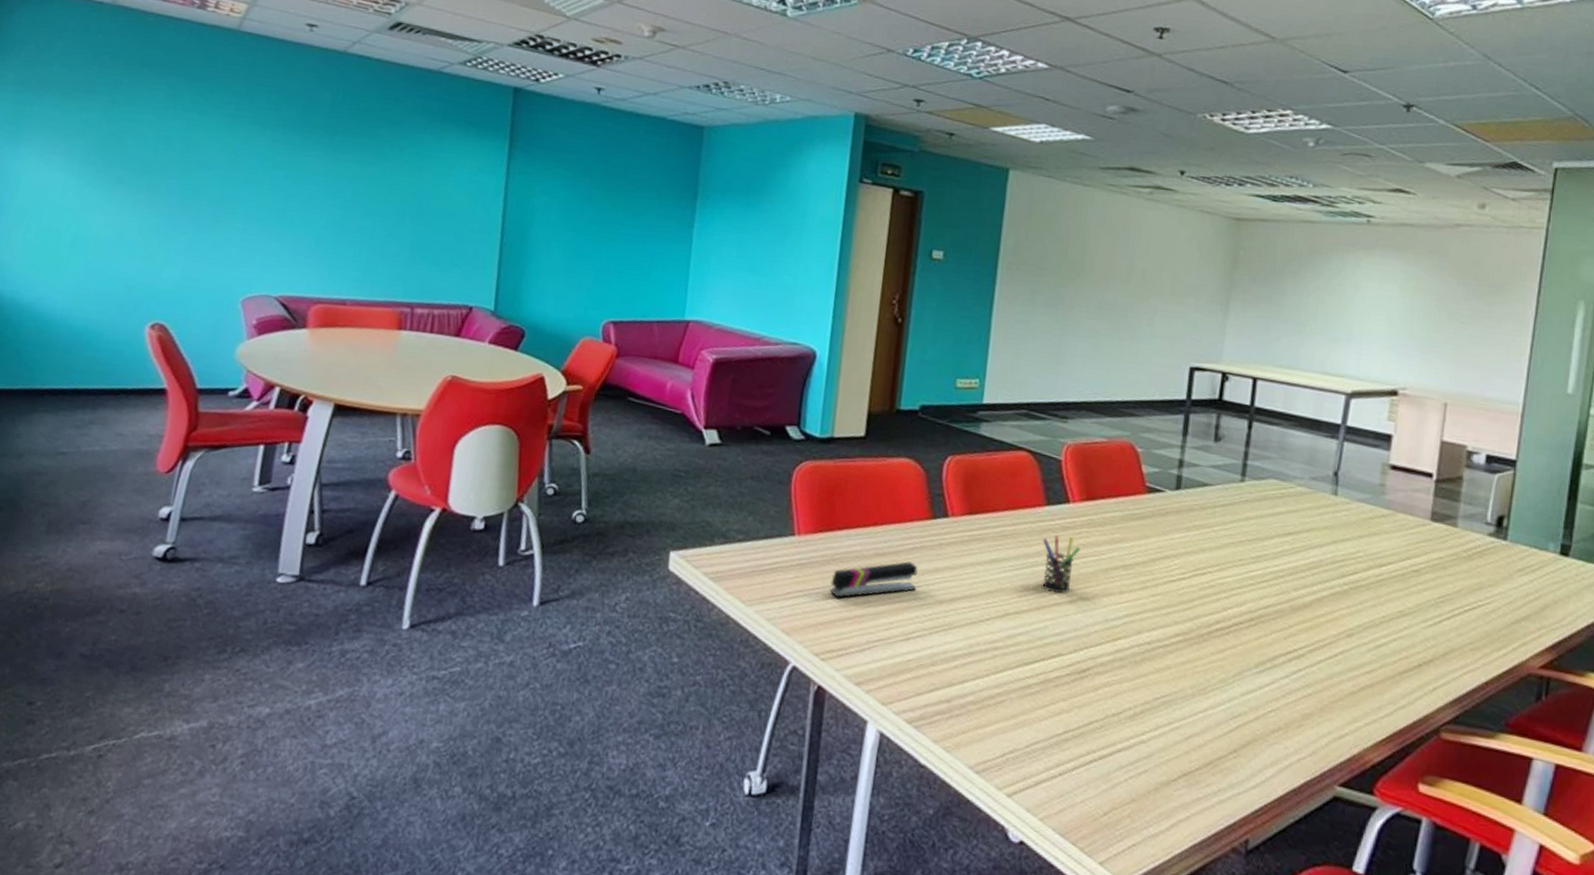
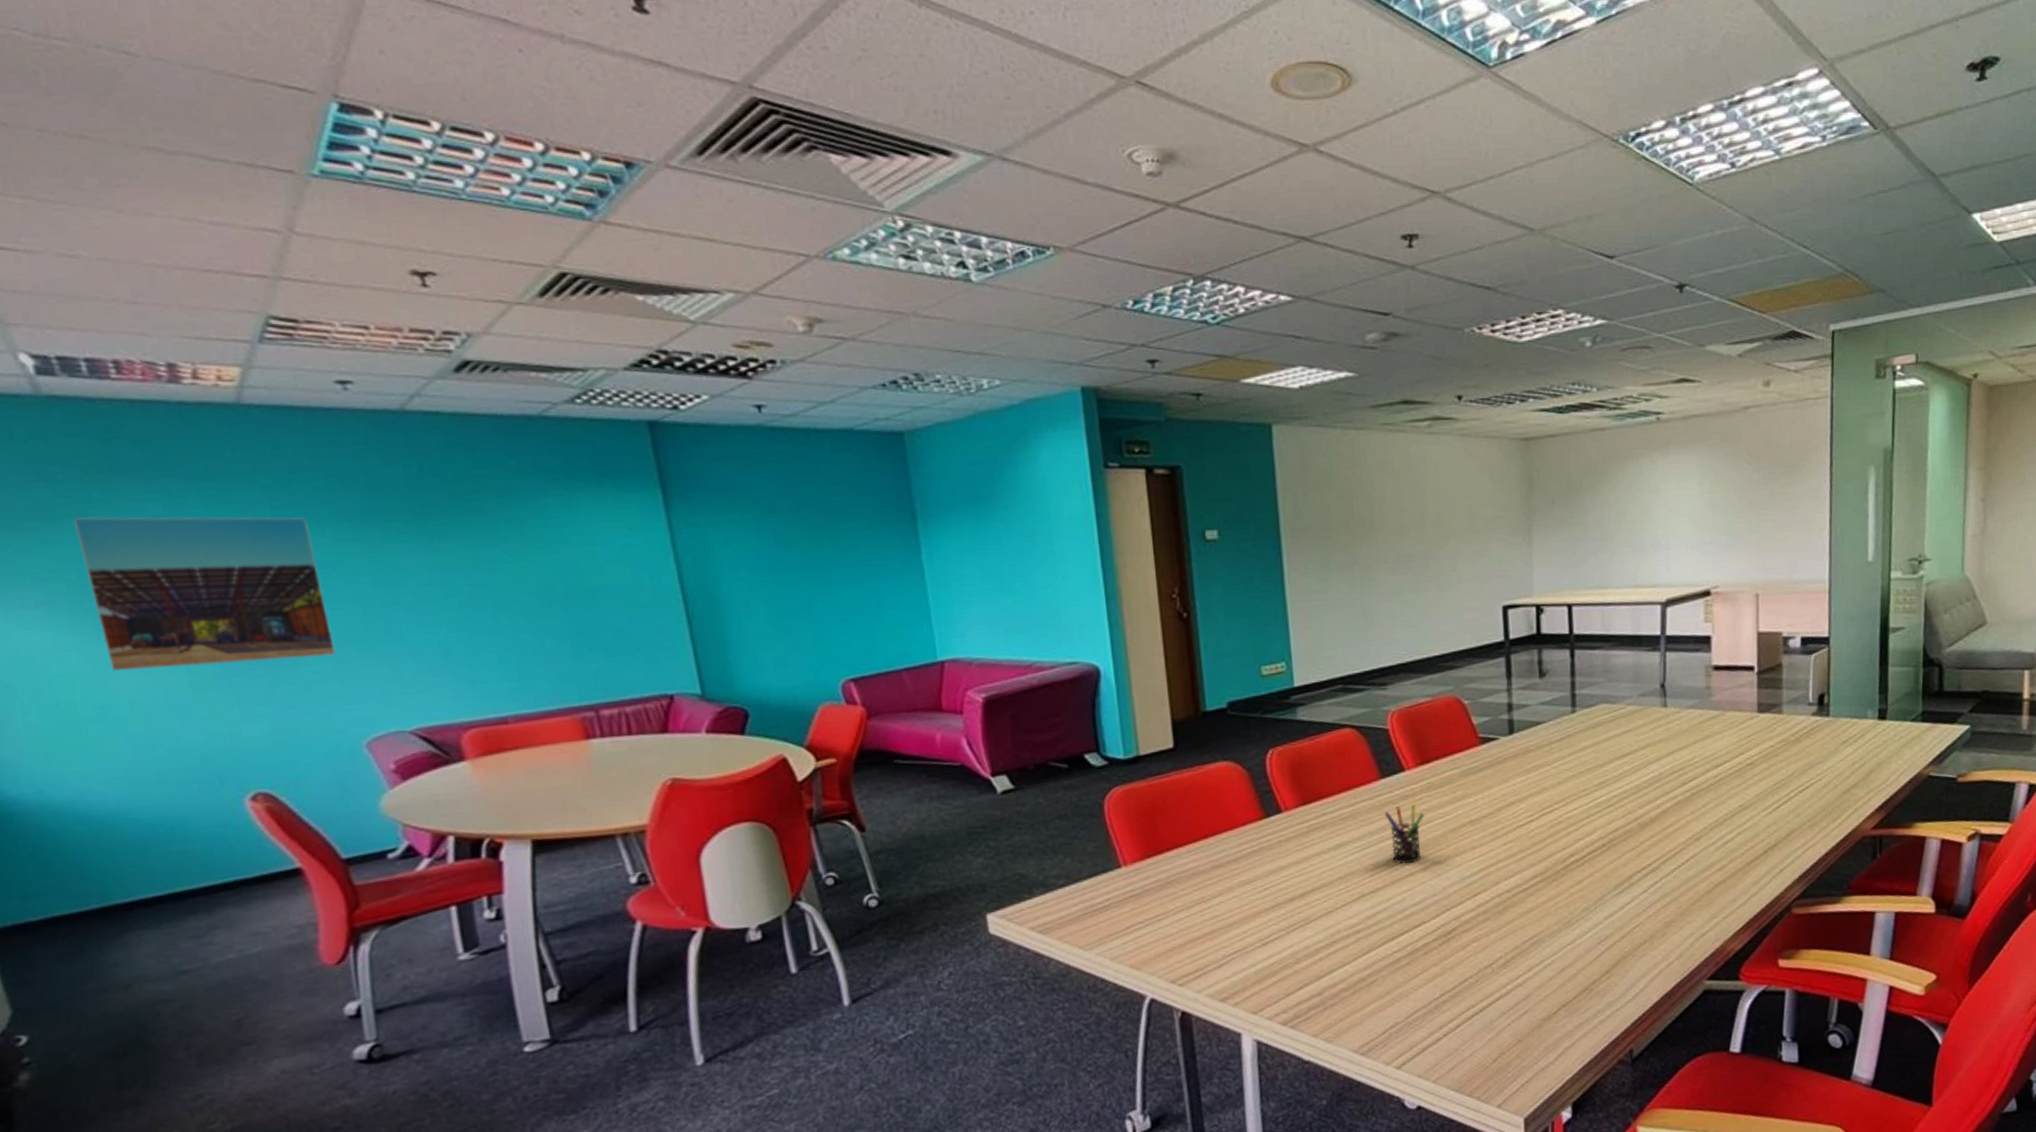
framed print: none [92,94,256,228] -> present [74,516,336,671]
stapler: present [830,561,918,598] -> none [1171,866,1264,920]

